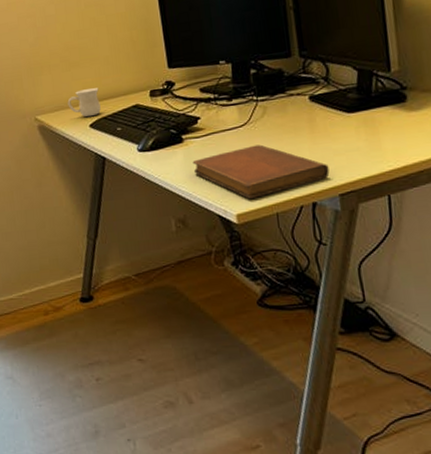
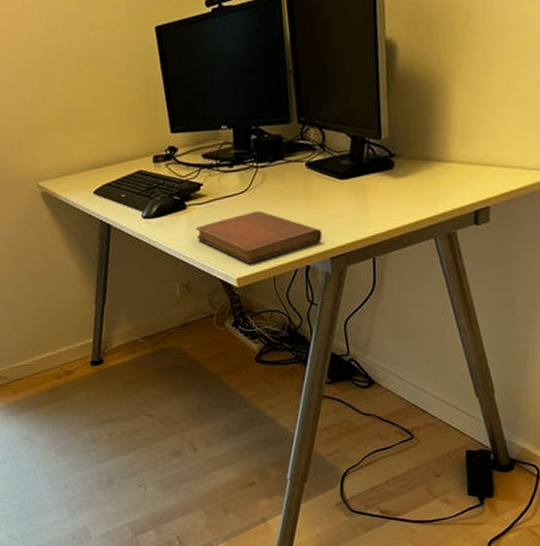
mug: present [67,87,101,118] -> none [70,153,105,184]

